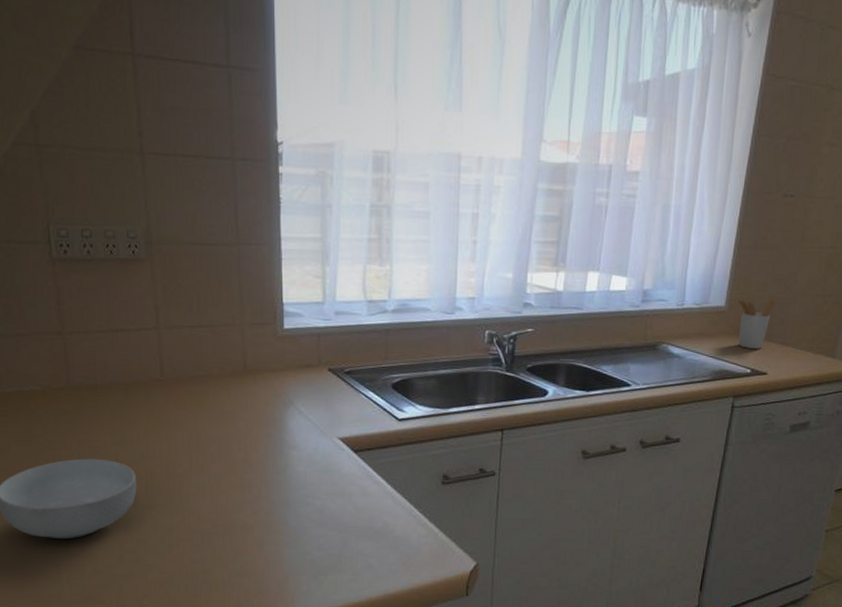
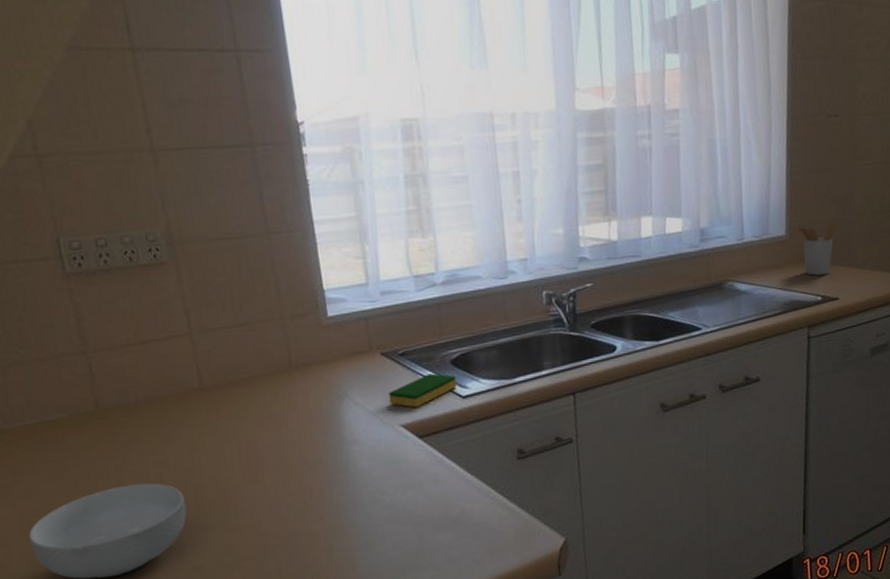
dish sponge: none [331,394,395,424] -> present [388,373,457,408]

